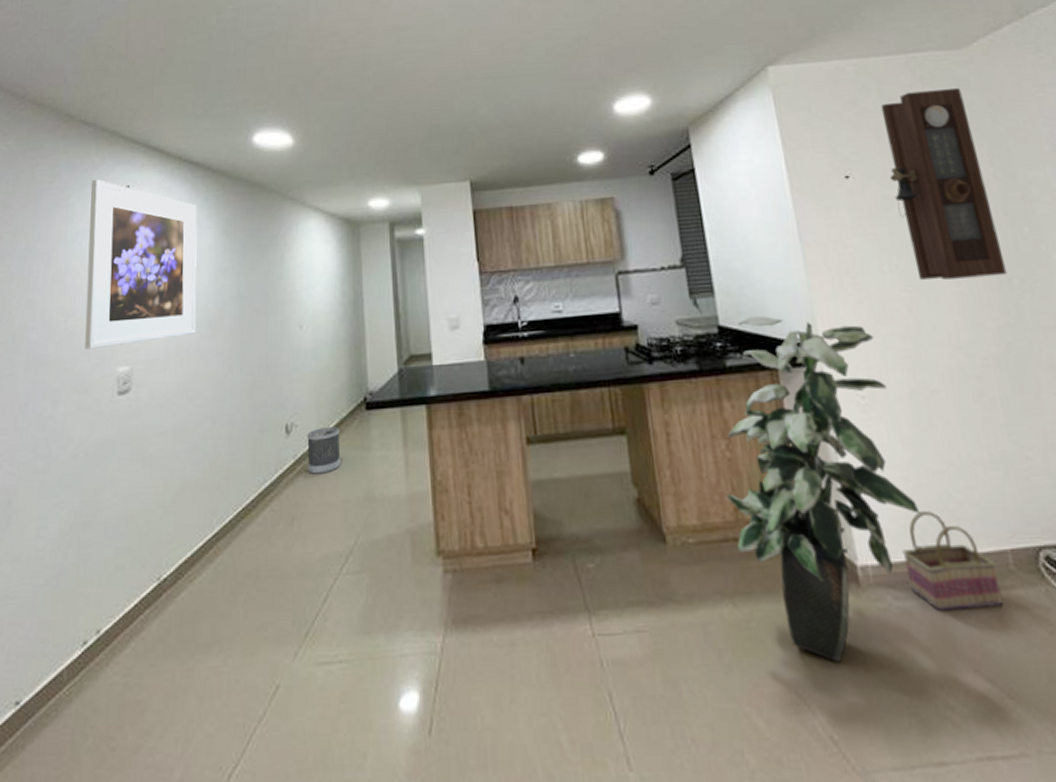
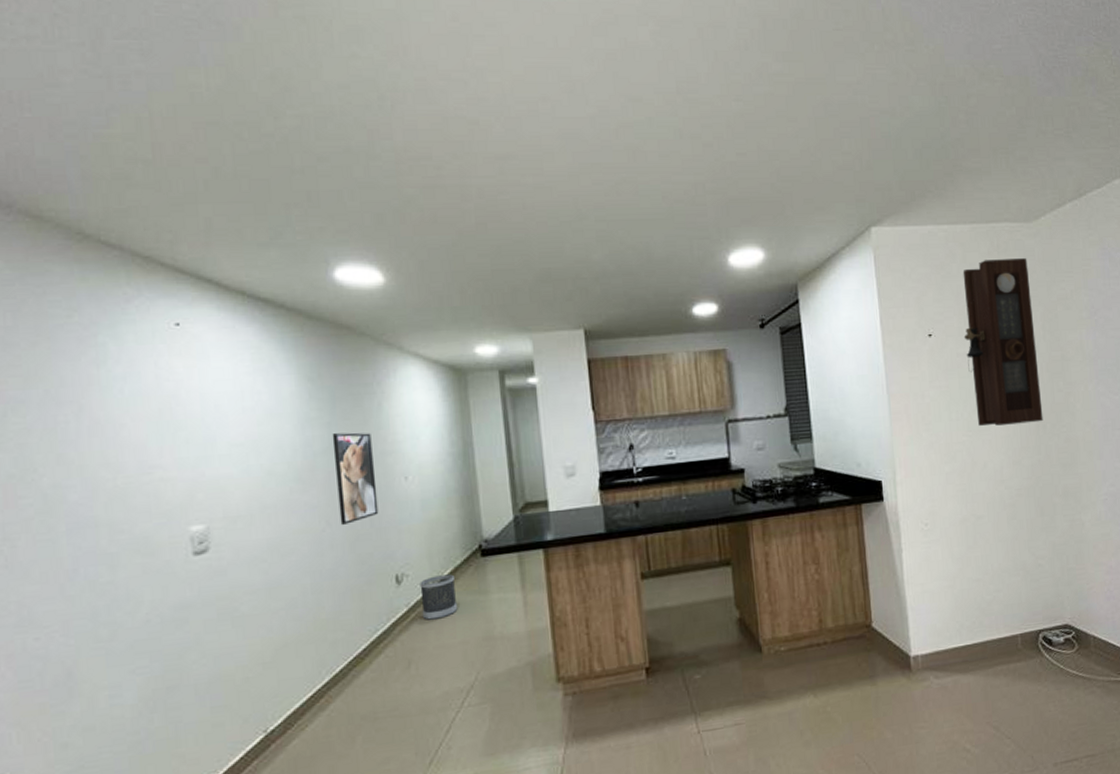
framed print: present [85,179,197,350] -> none [125,314,284,509]
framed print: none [240,282,275,372] -> present [332,432,379,526]
indoor plant: present [725,315,921,663] -> none [812,458,960,729]
basket: present [901,511,1003,611] -> none [944,610,1011,683]

